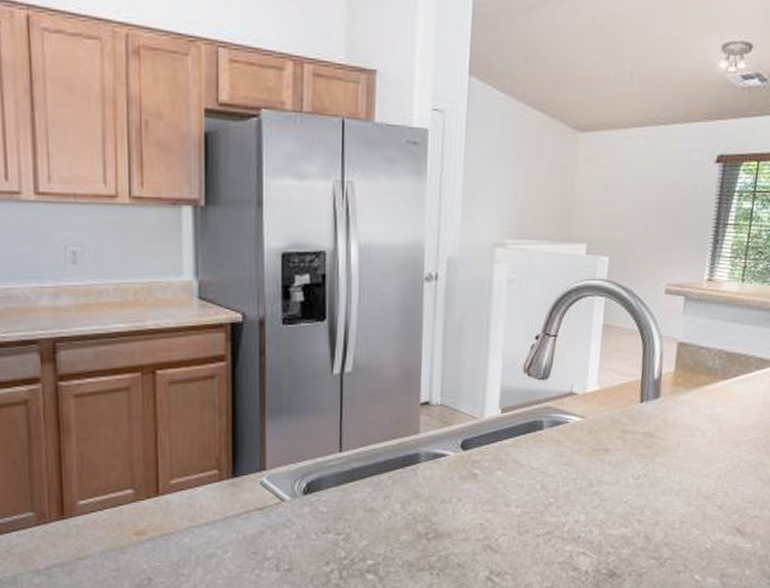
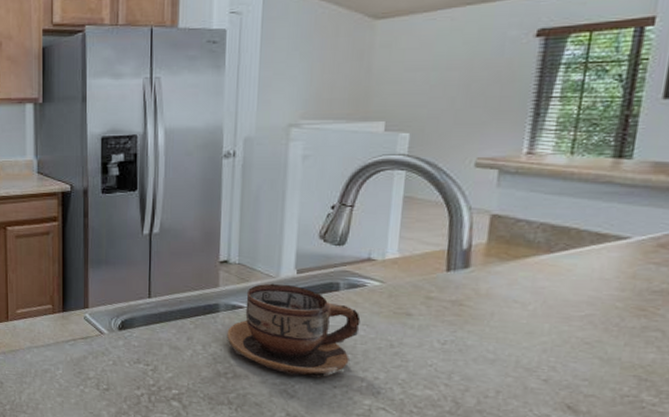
cup: none [428,425,563,529] -> present [227,283,361,378]

